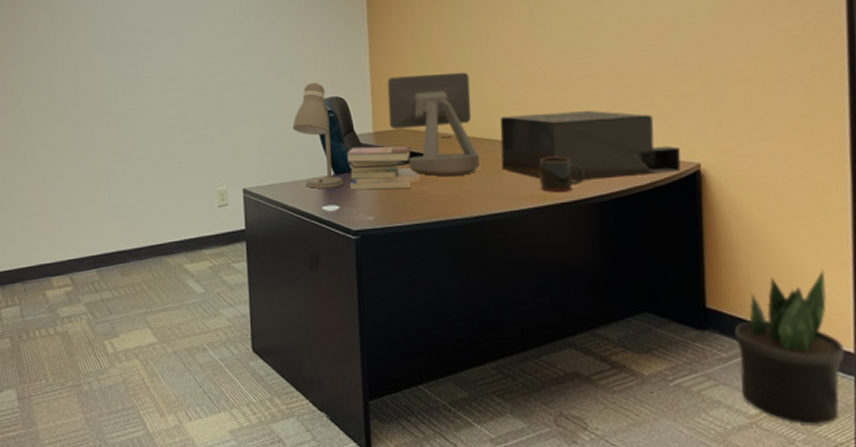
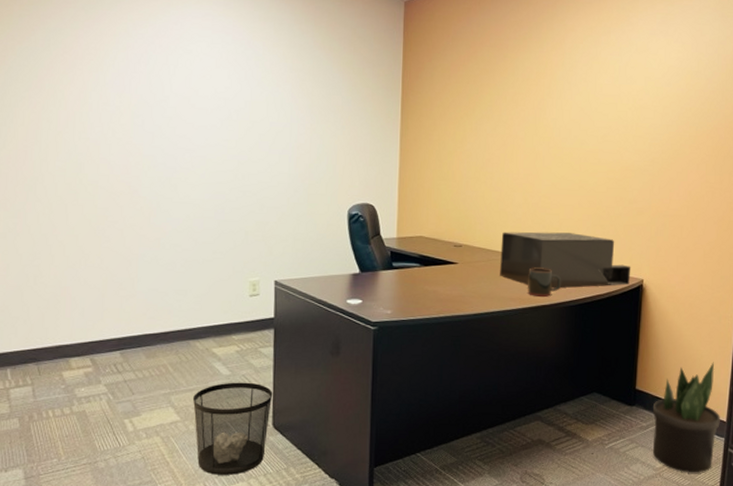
waste bin: none [168,301,250,404] -> present [192,382,273,475]
desk lamp: present [292,82,343,189] -> none [325,188,367,284]
books: present [346,146,421,190] -> none [372,249,434,288]
computer monitor: present [387,72,479,176] -> none [411,190,482,279]

